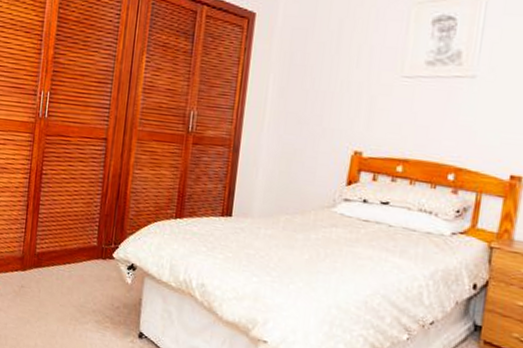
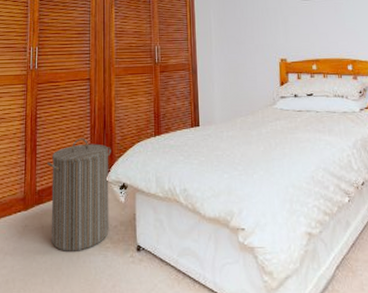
laundry hamper: none [47,204,123,324] -> present [46,138,111,251]

